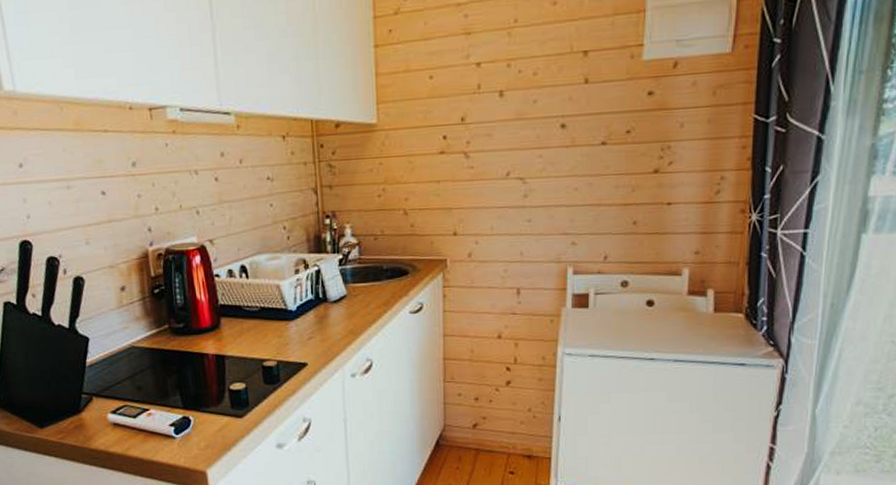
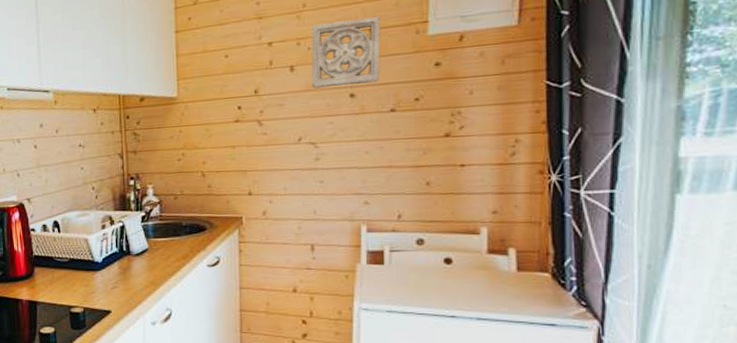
wall ornament: none [522,36,596,118] -> present [311,15,381,89]

